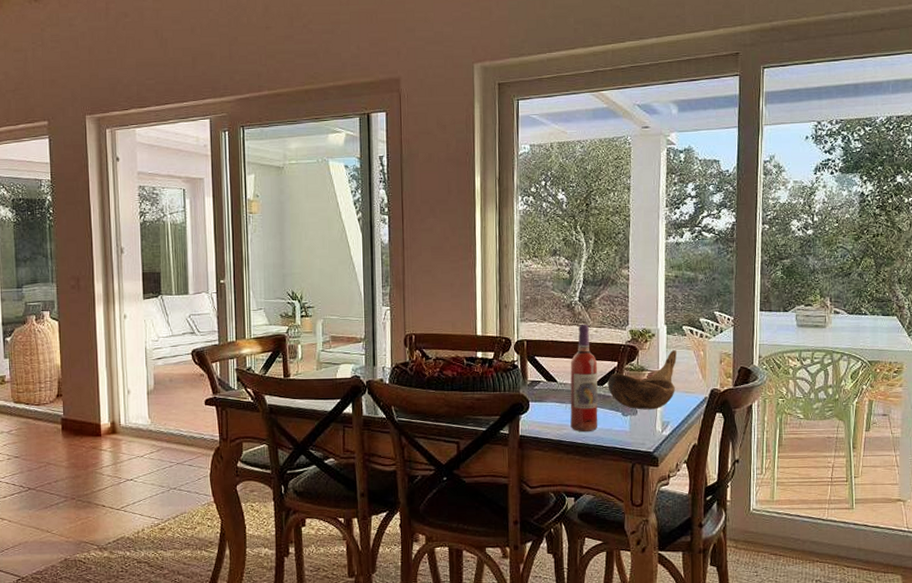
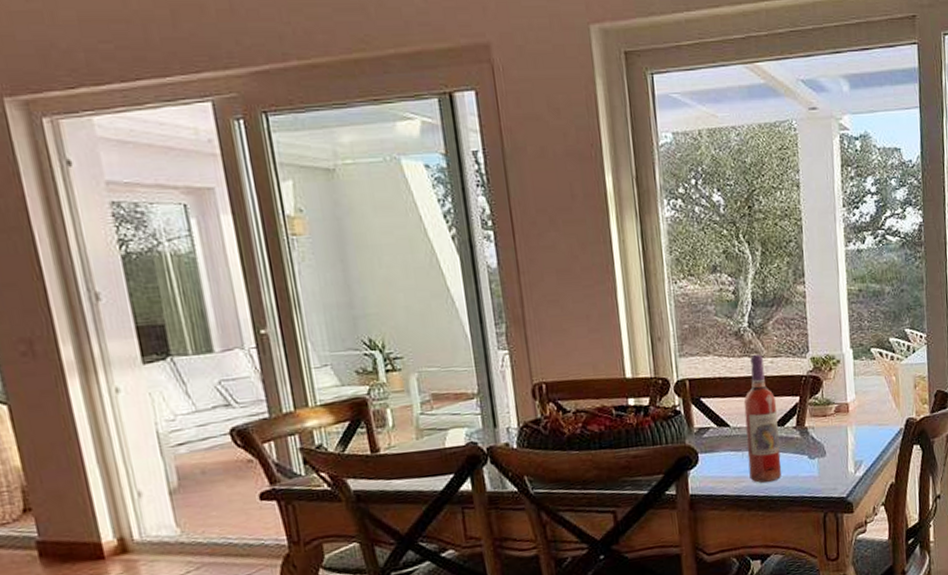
decorative bowl: present [608,350,677,410] -> none [789,377,867,451]

